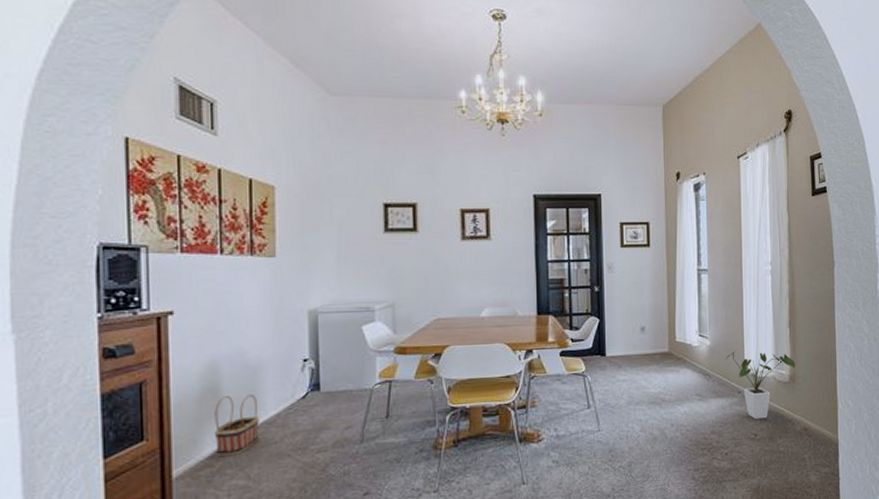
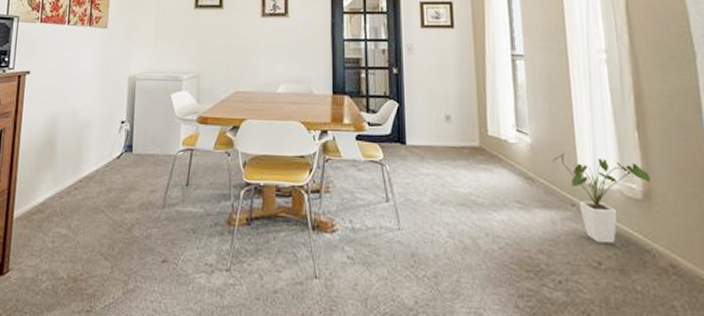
basket: present [214,394,260,456] -> none [47,149,82,204]

